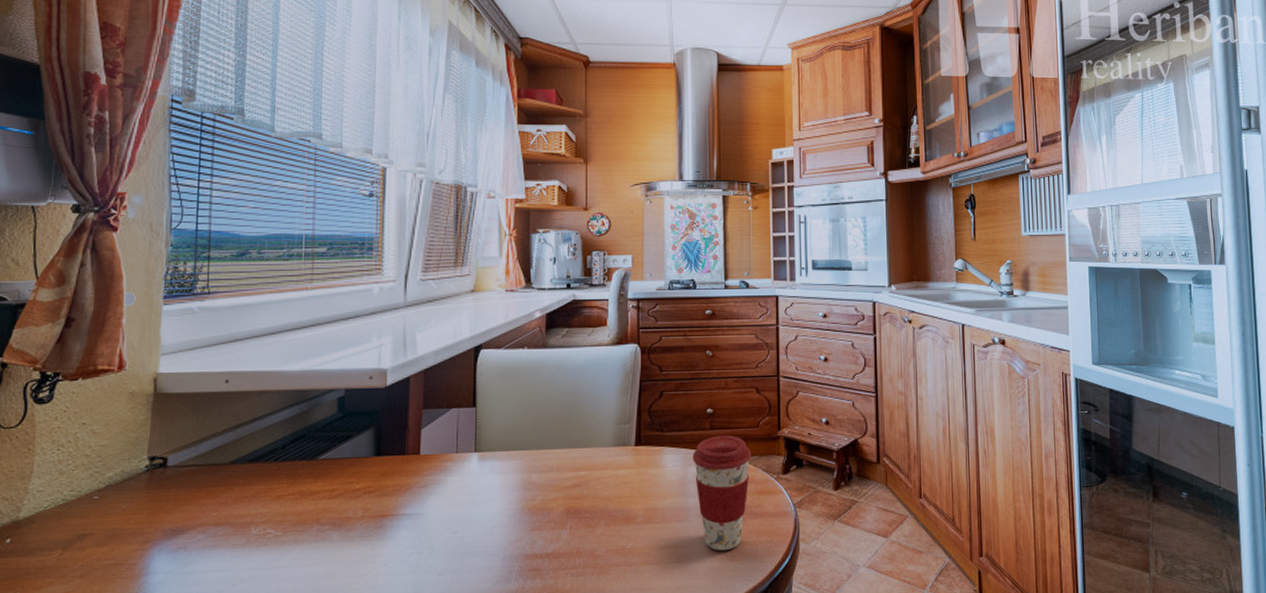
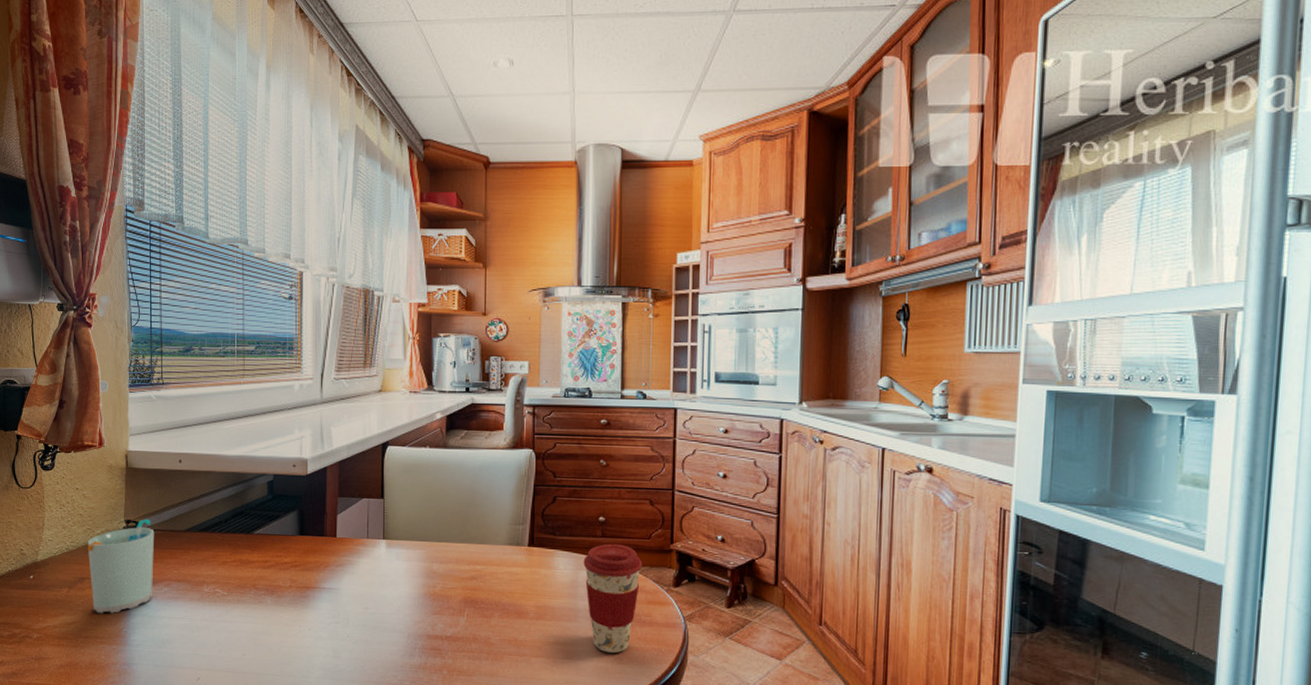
cup: none [93,454,189,578] -> present [87,519,155,614]

